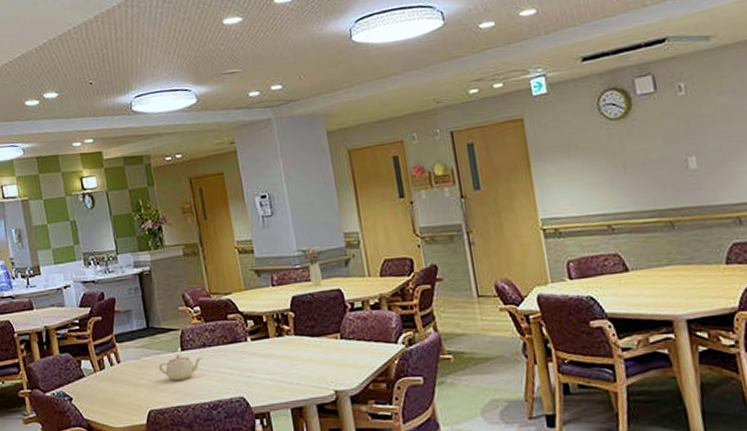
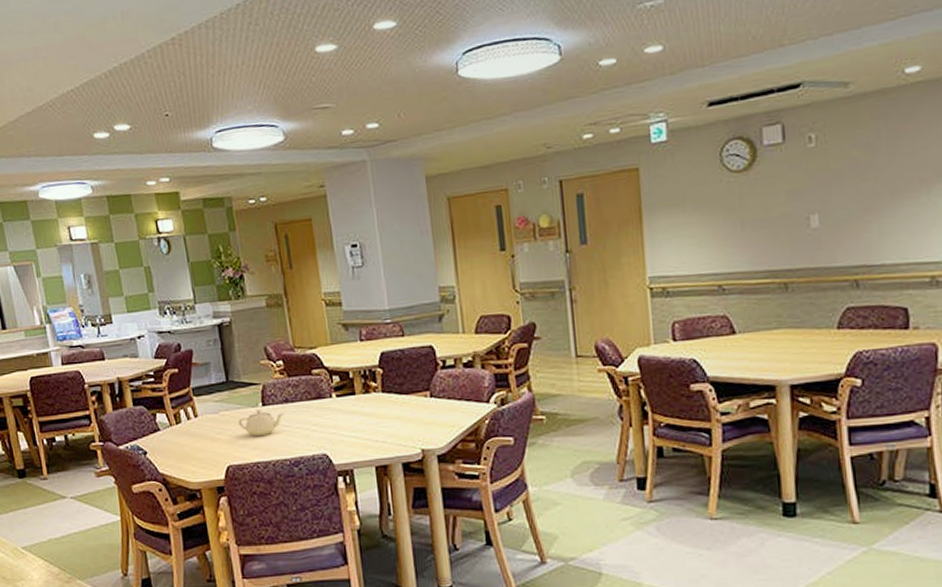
flower arrangement: present [293,246,328,286] -> none [383,300,421,342]

